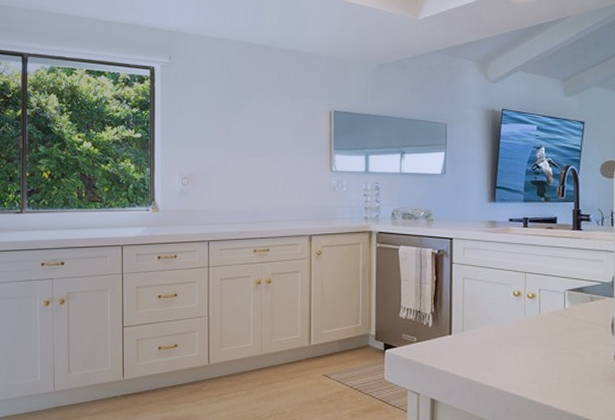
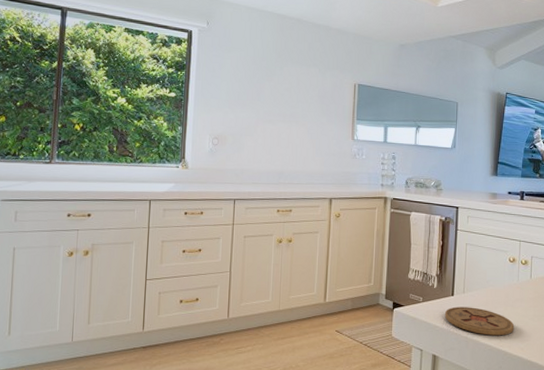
coaster: none [442,346,523,377] -> present [444,307,515,336]

